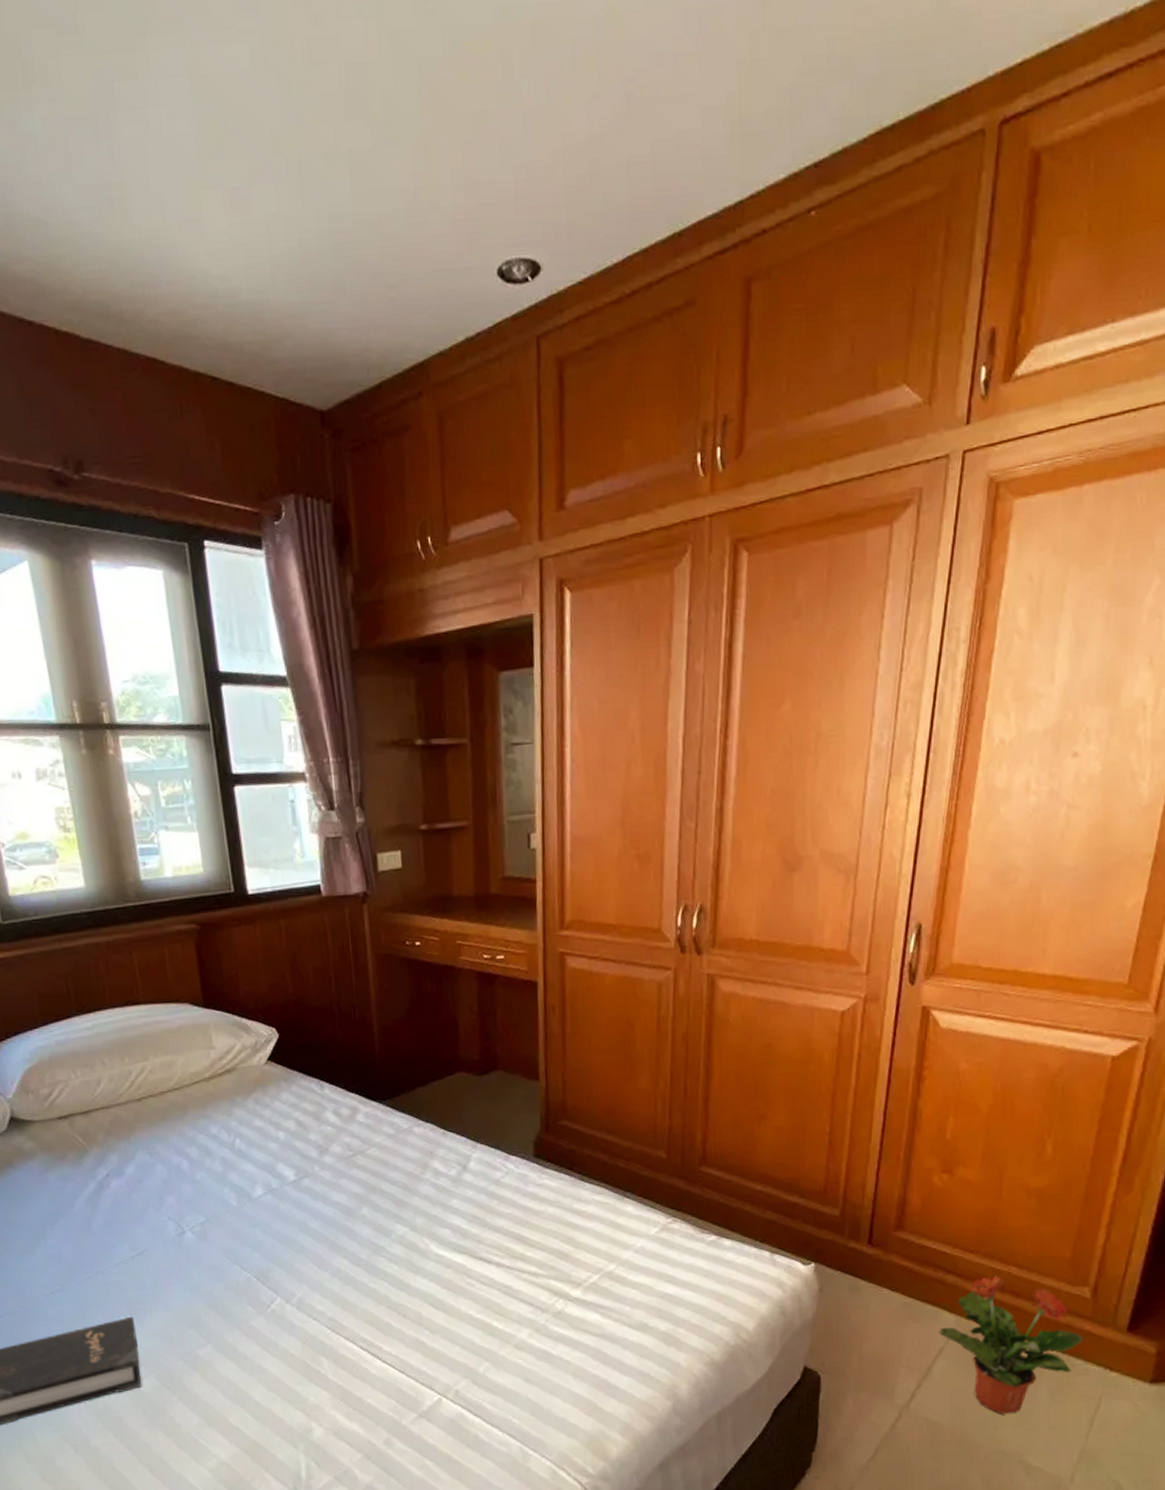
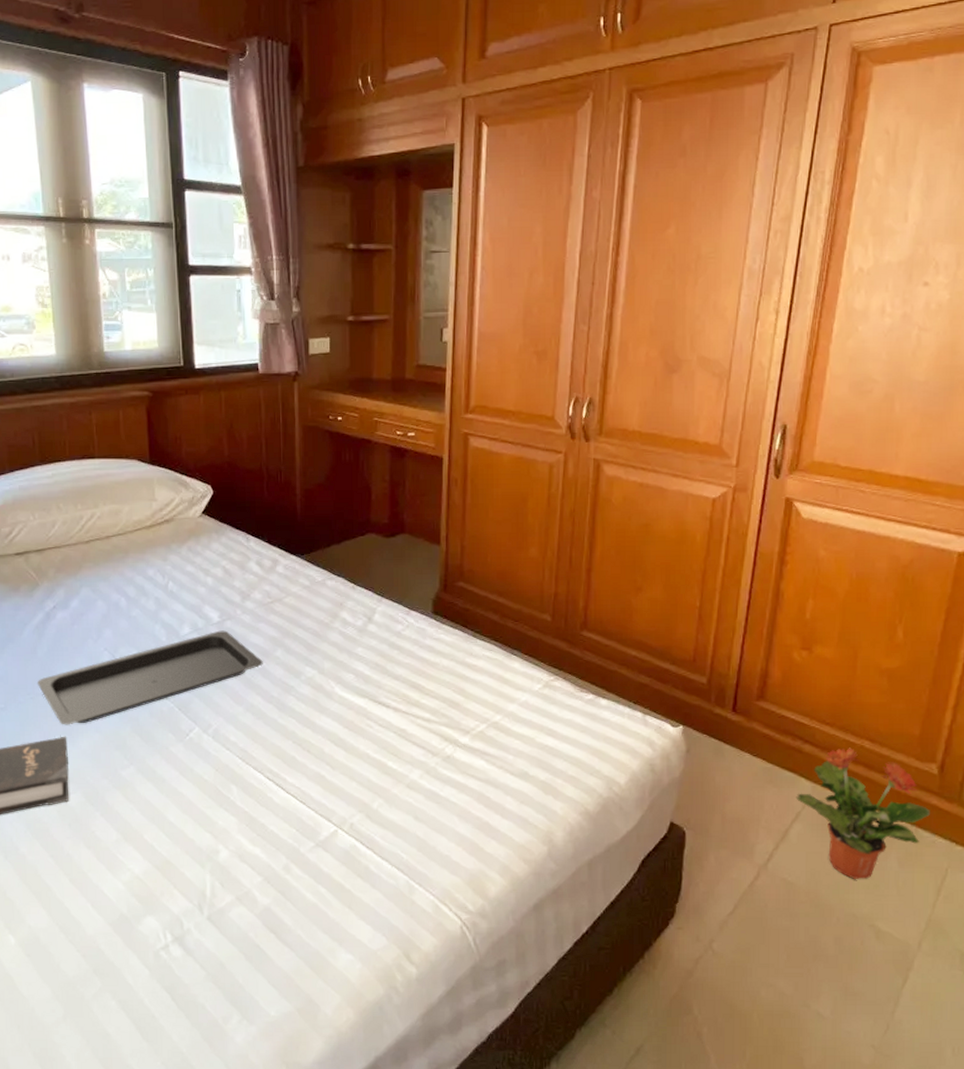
serving tray: none [94,1189,348,1305] -> present [37,630,263,725]

